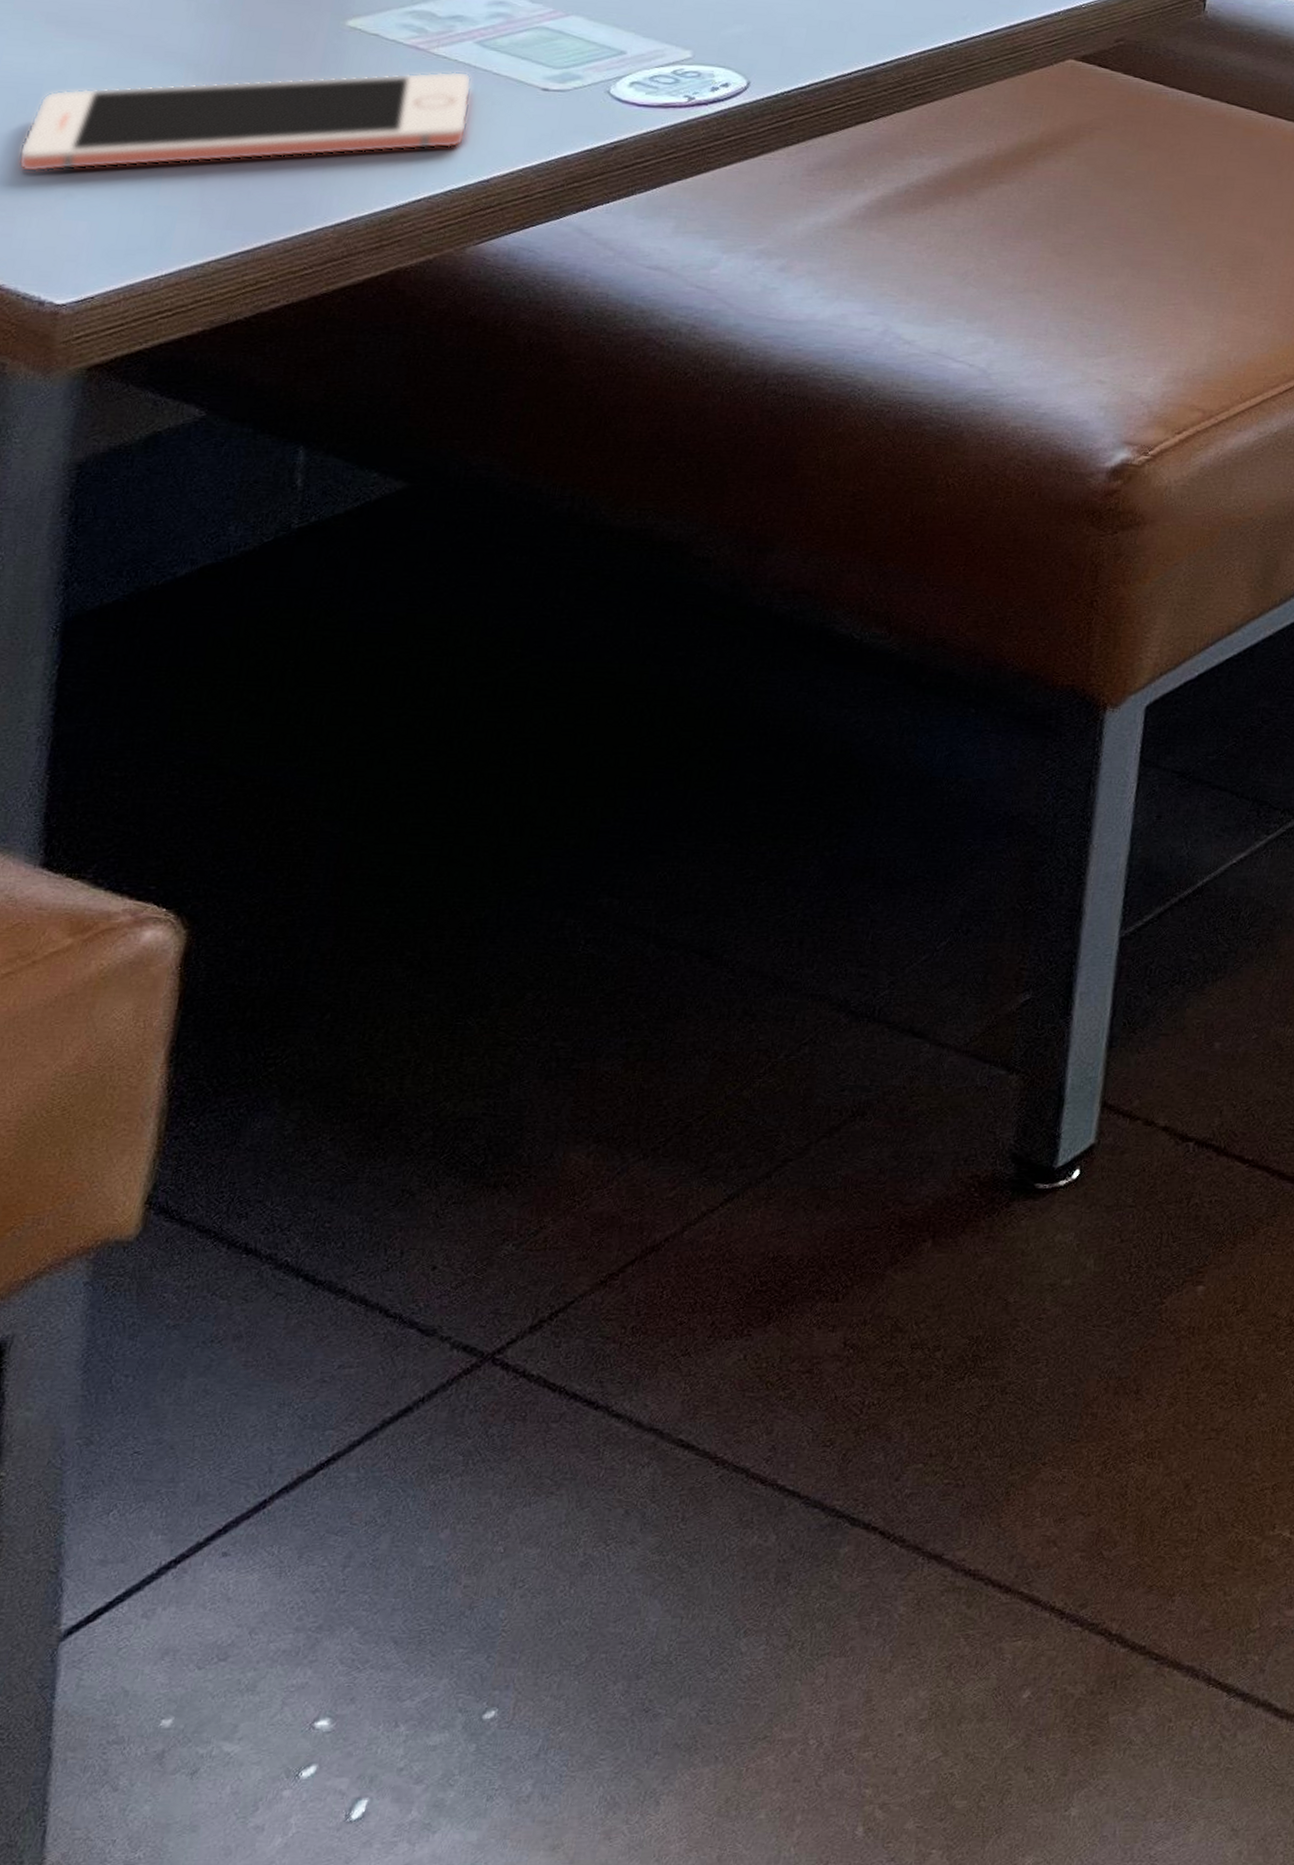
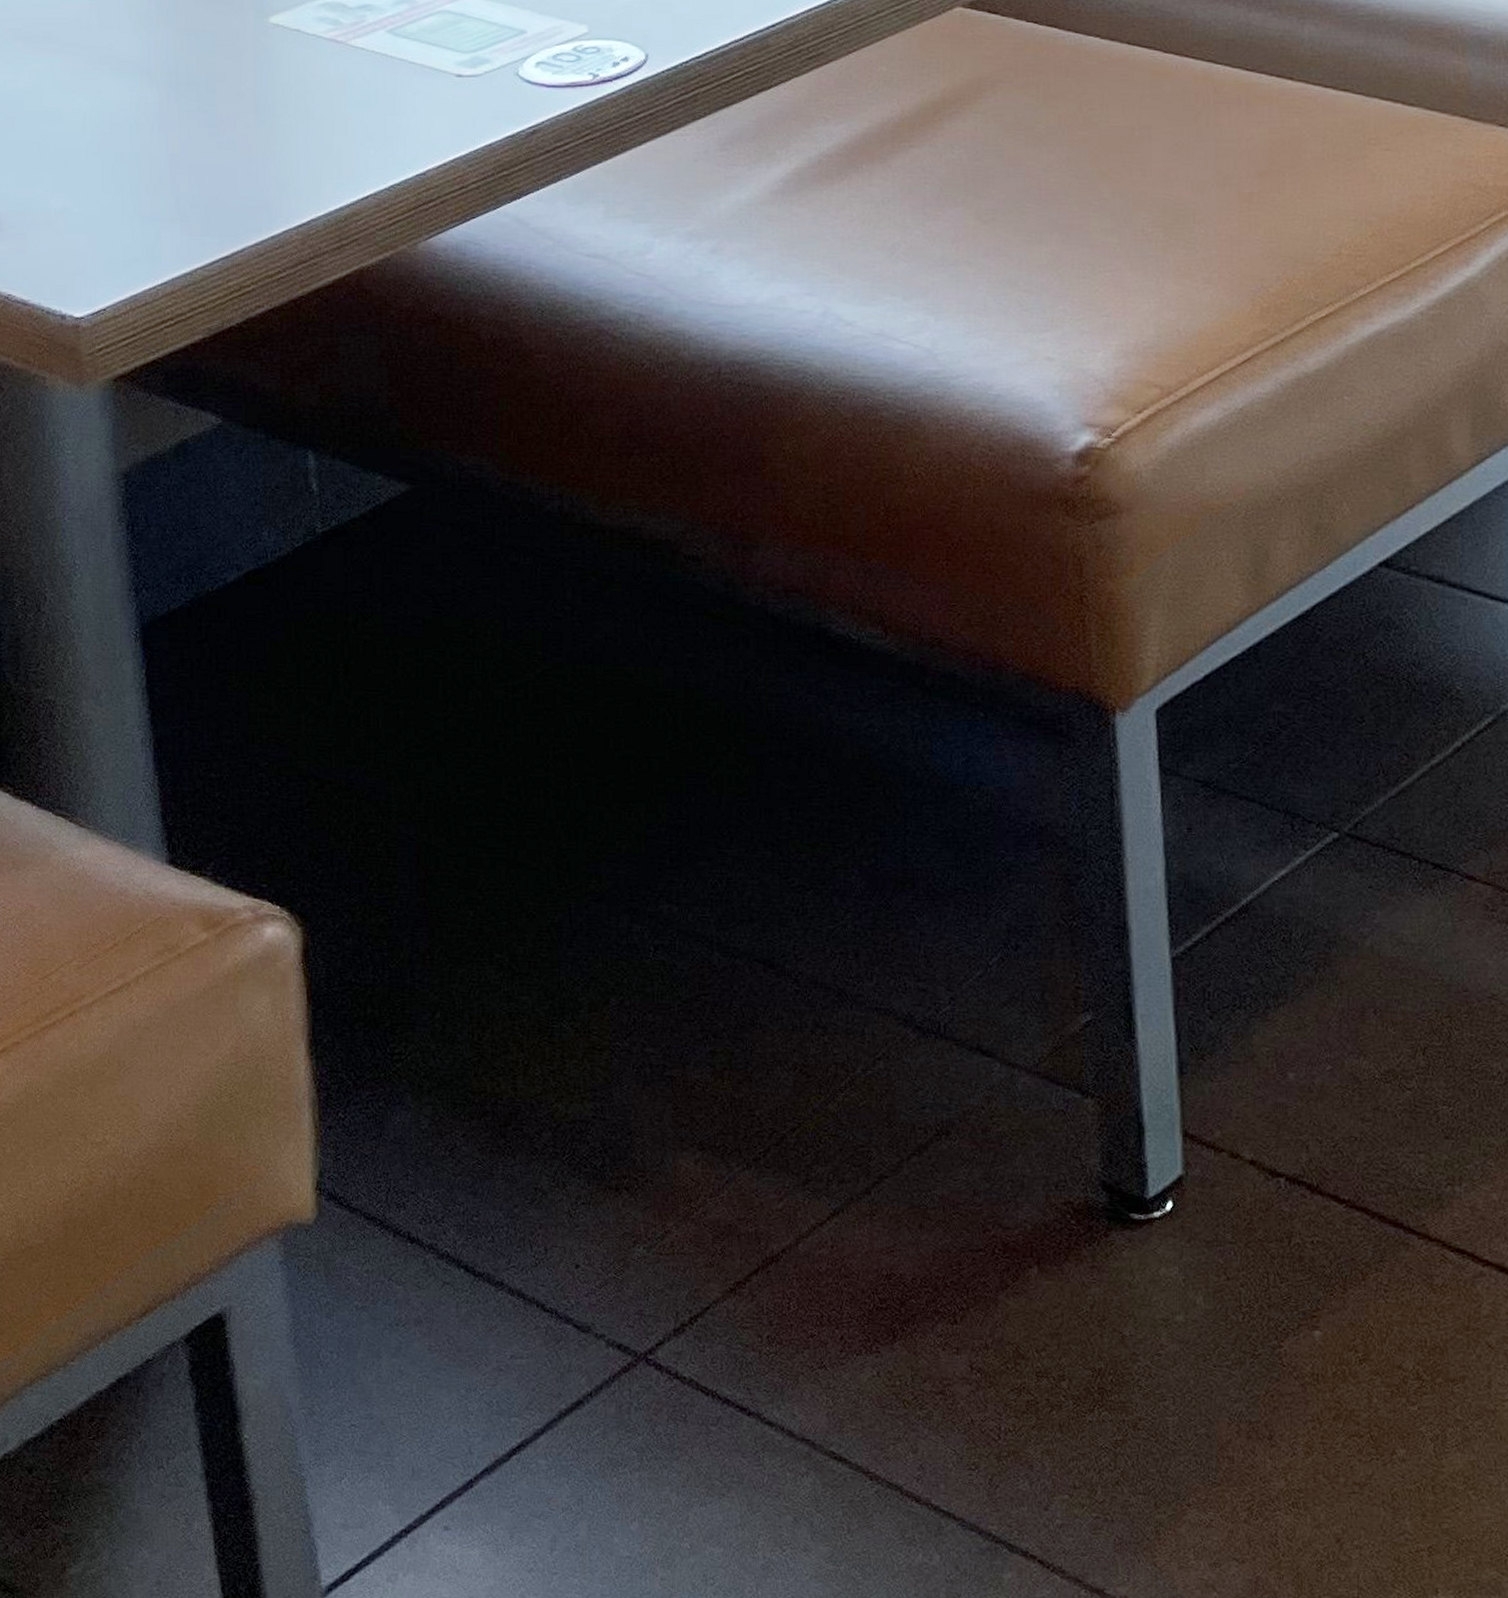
cell phone: present [17,71,472,173] -> none [17,62,396,189]

